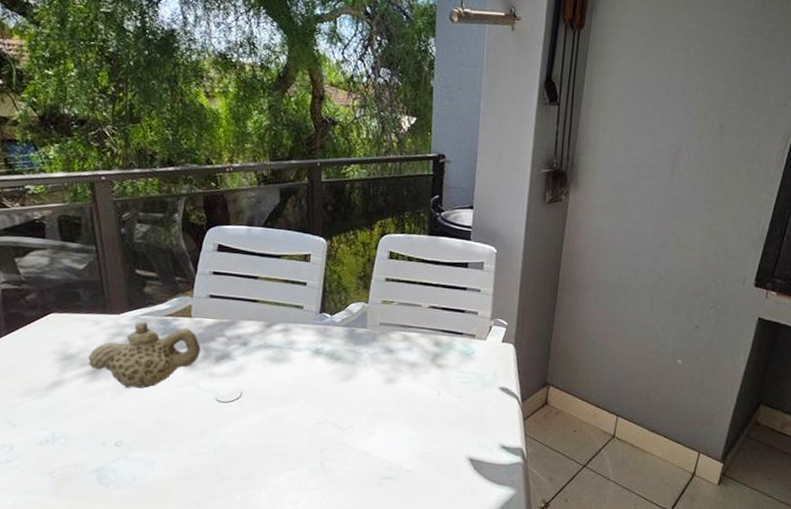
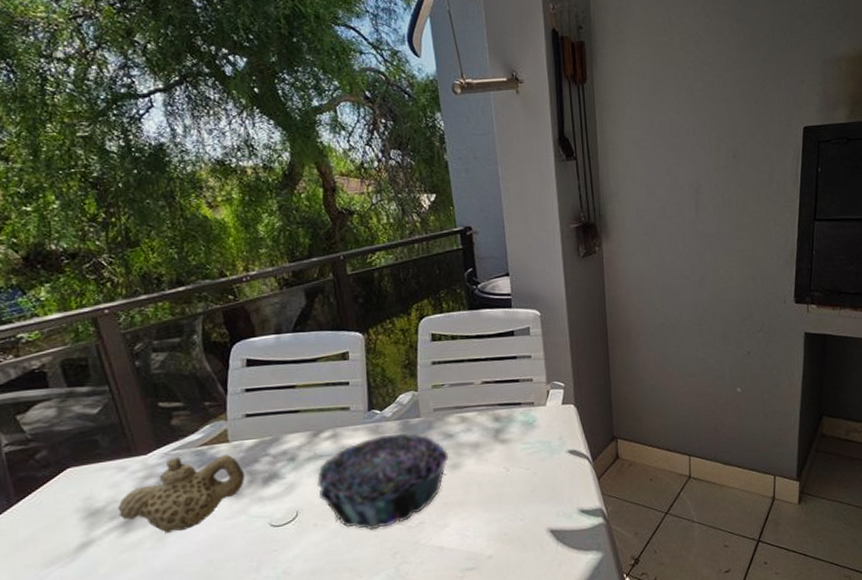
decorative bowl: none [262,337,388,424] -> present [316,432,449,530]

